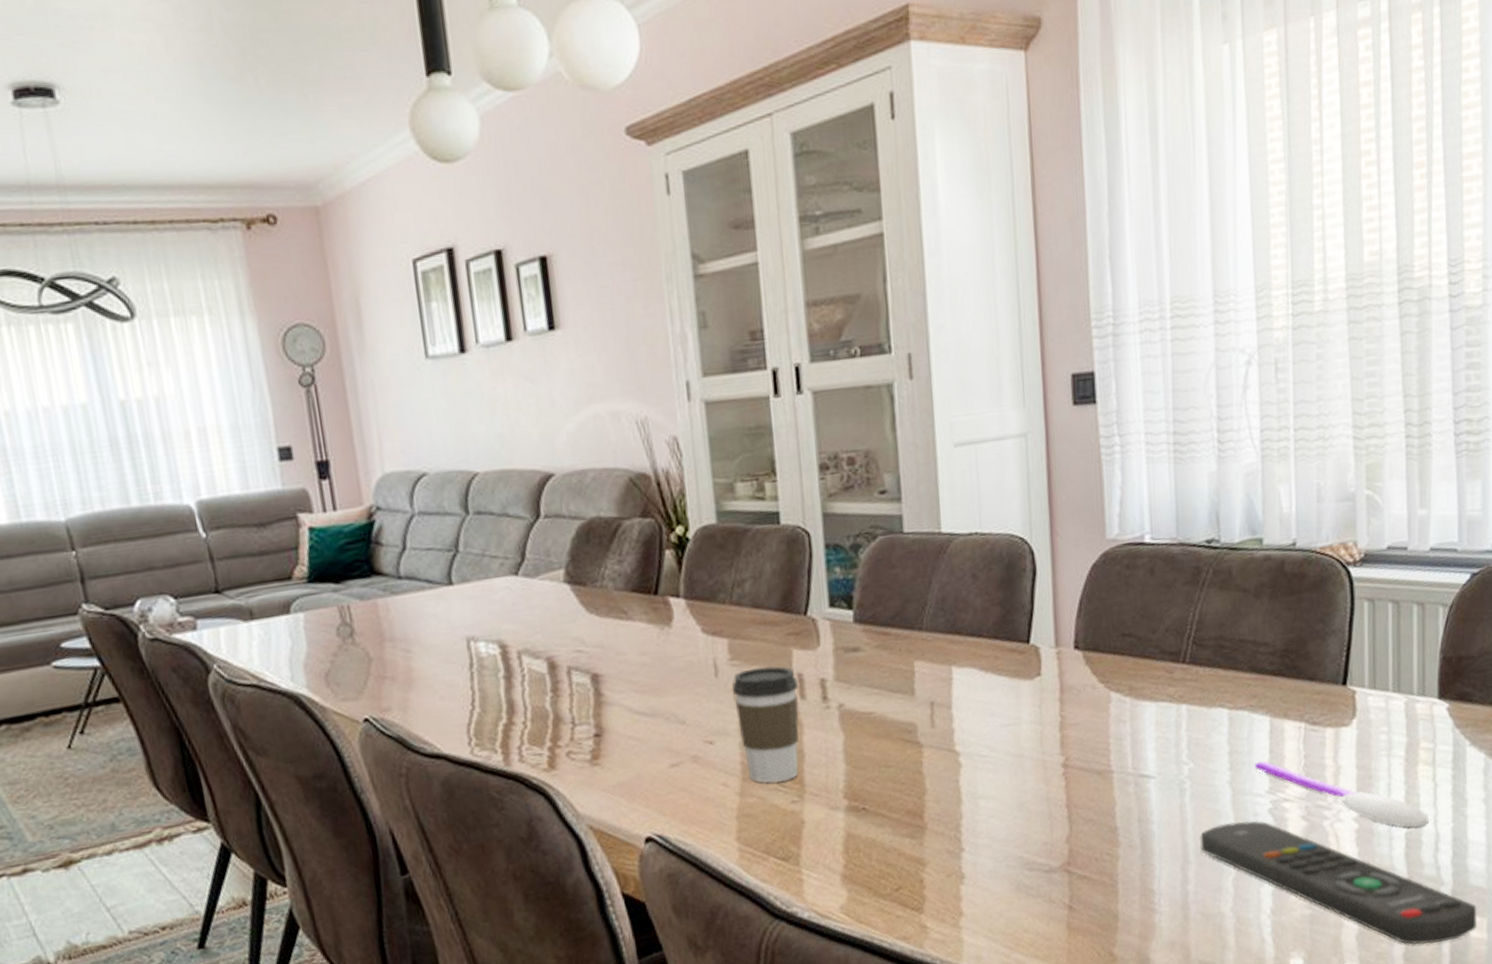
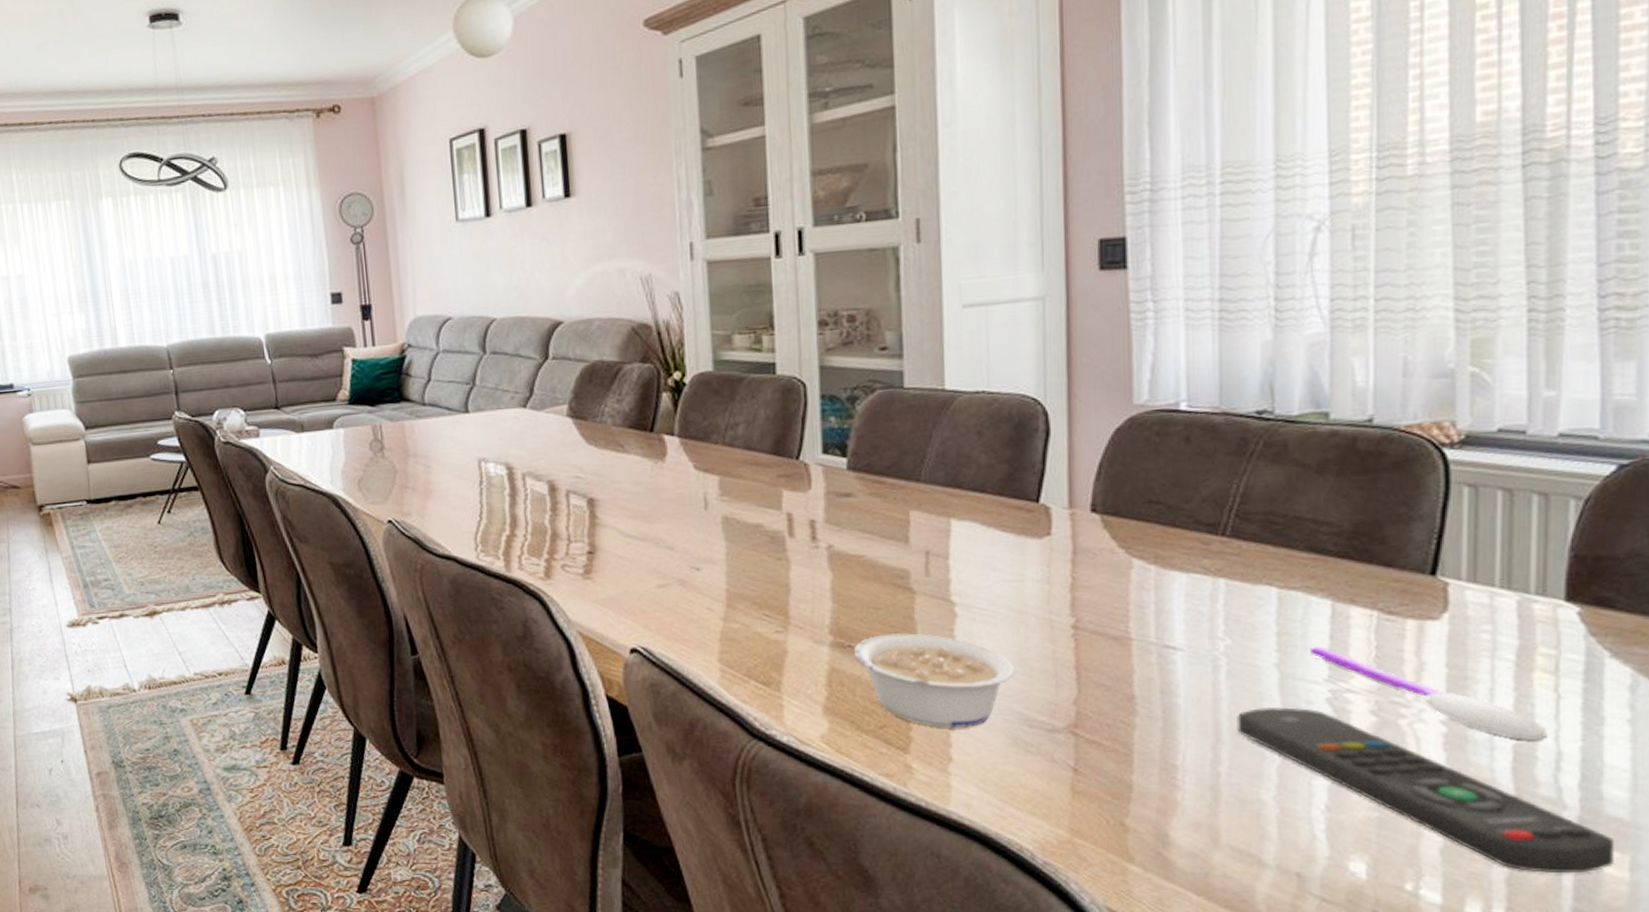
coffee cup: present [732,666,799,784] -> none [721,504,787,612]
legume: none [867,788,1015,882] -> present [853,633,1015,728]

